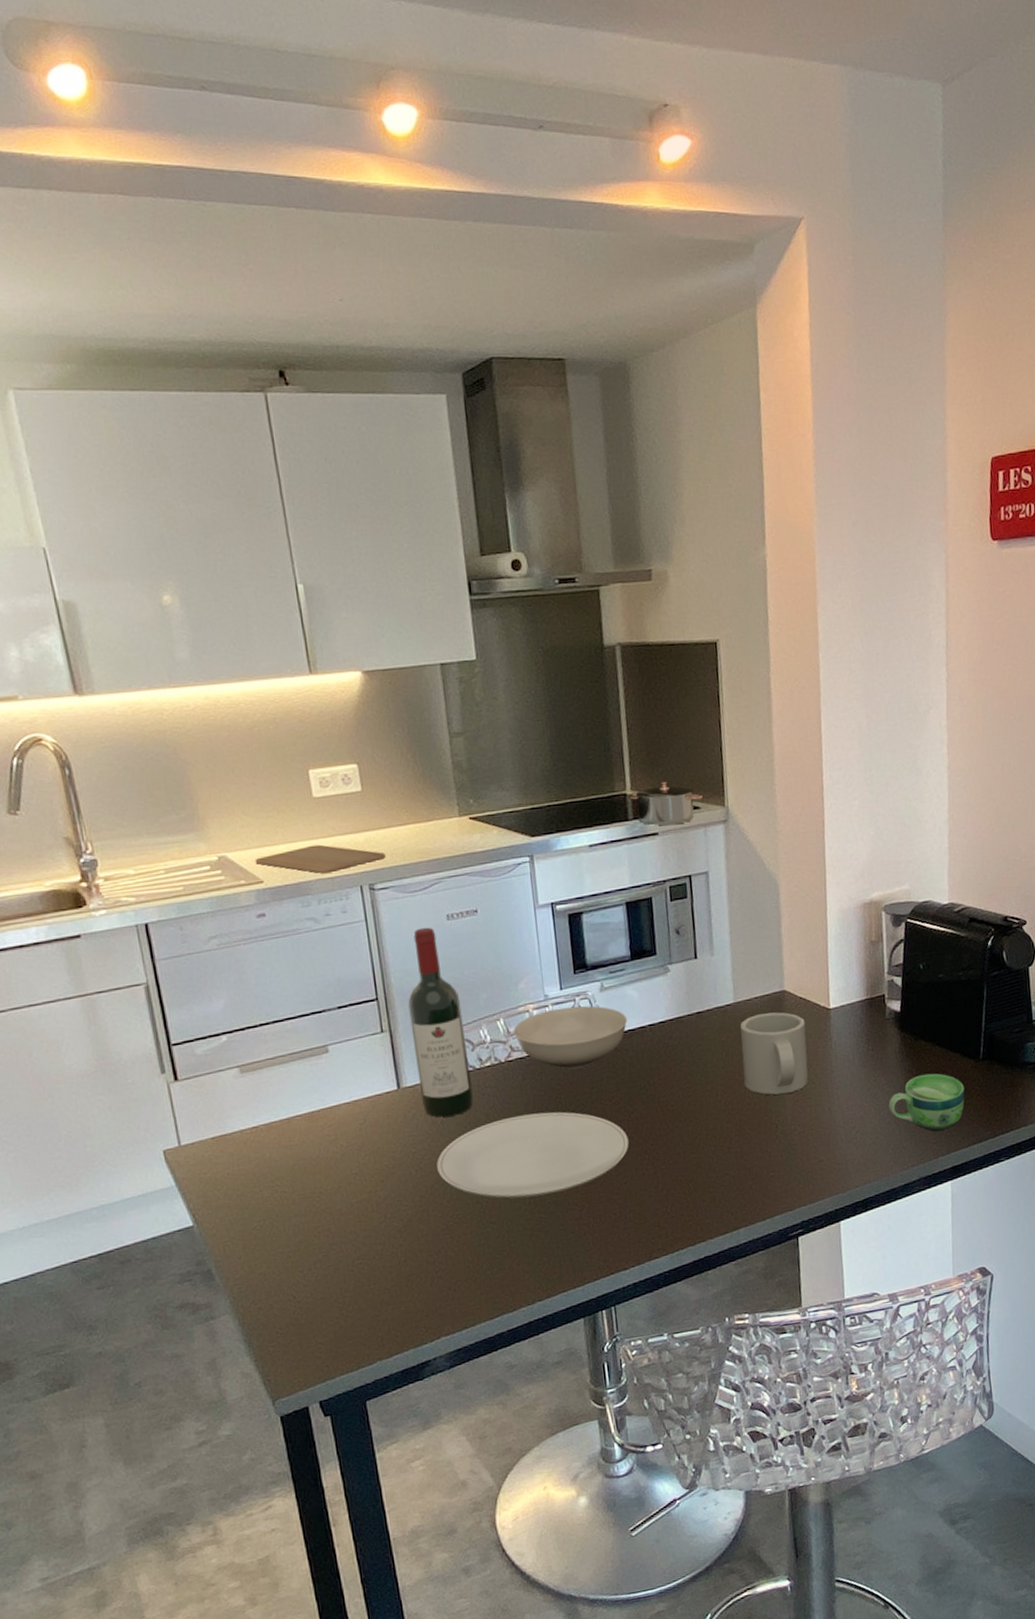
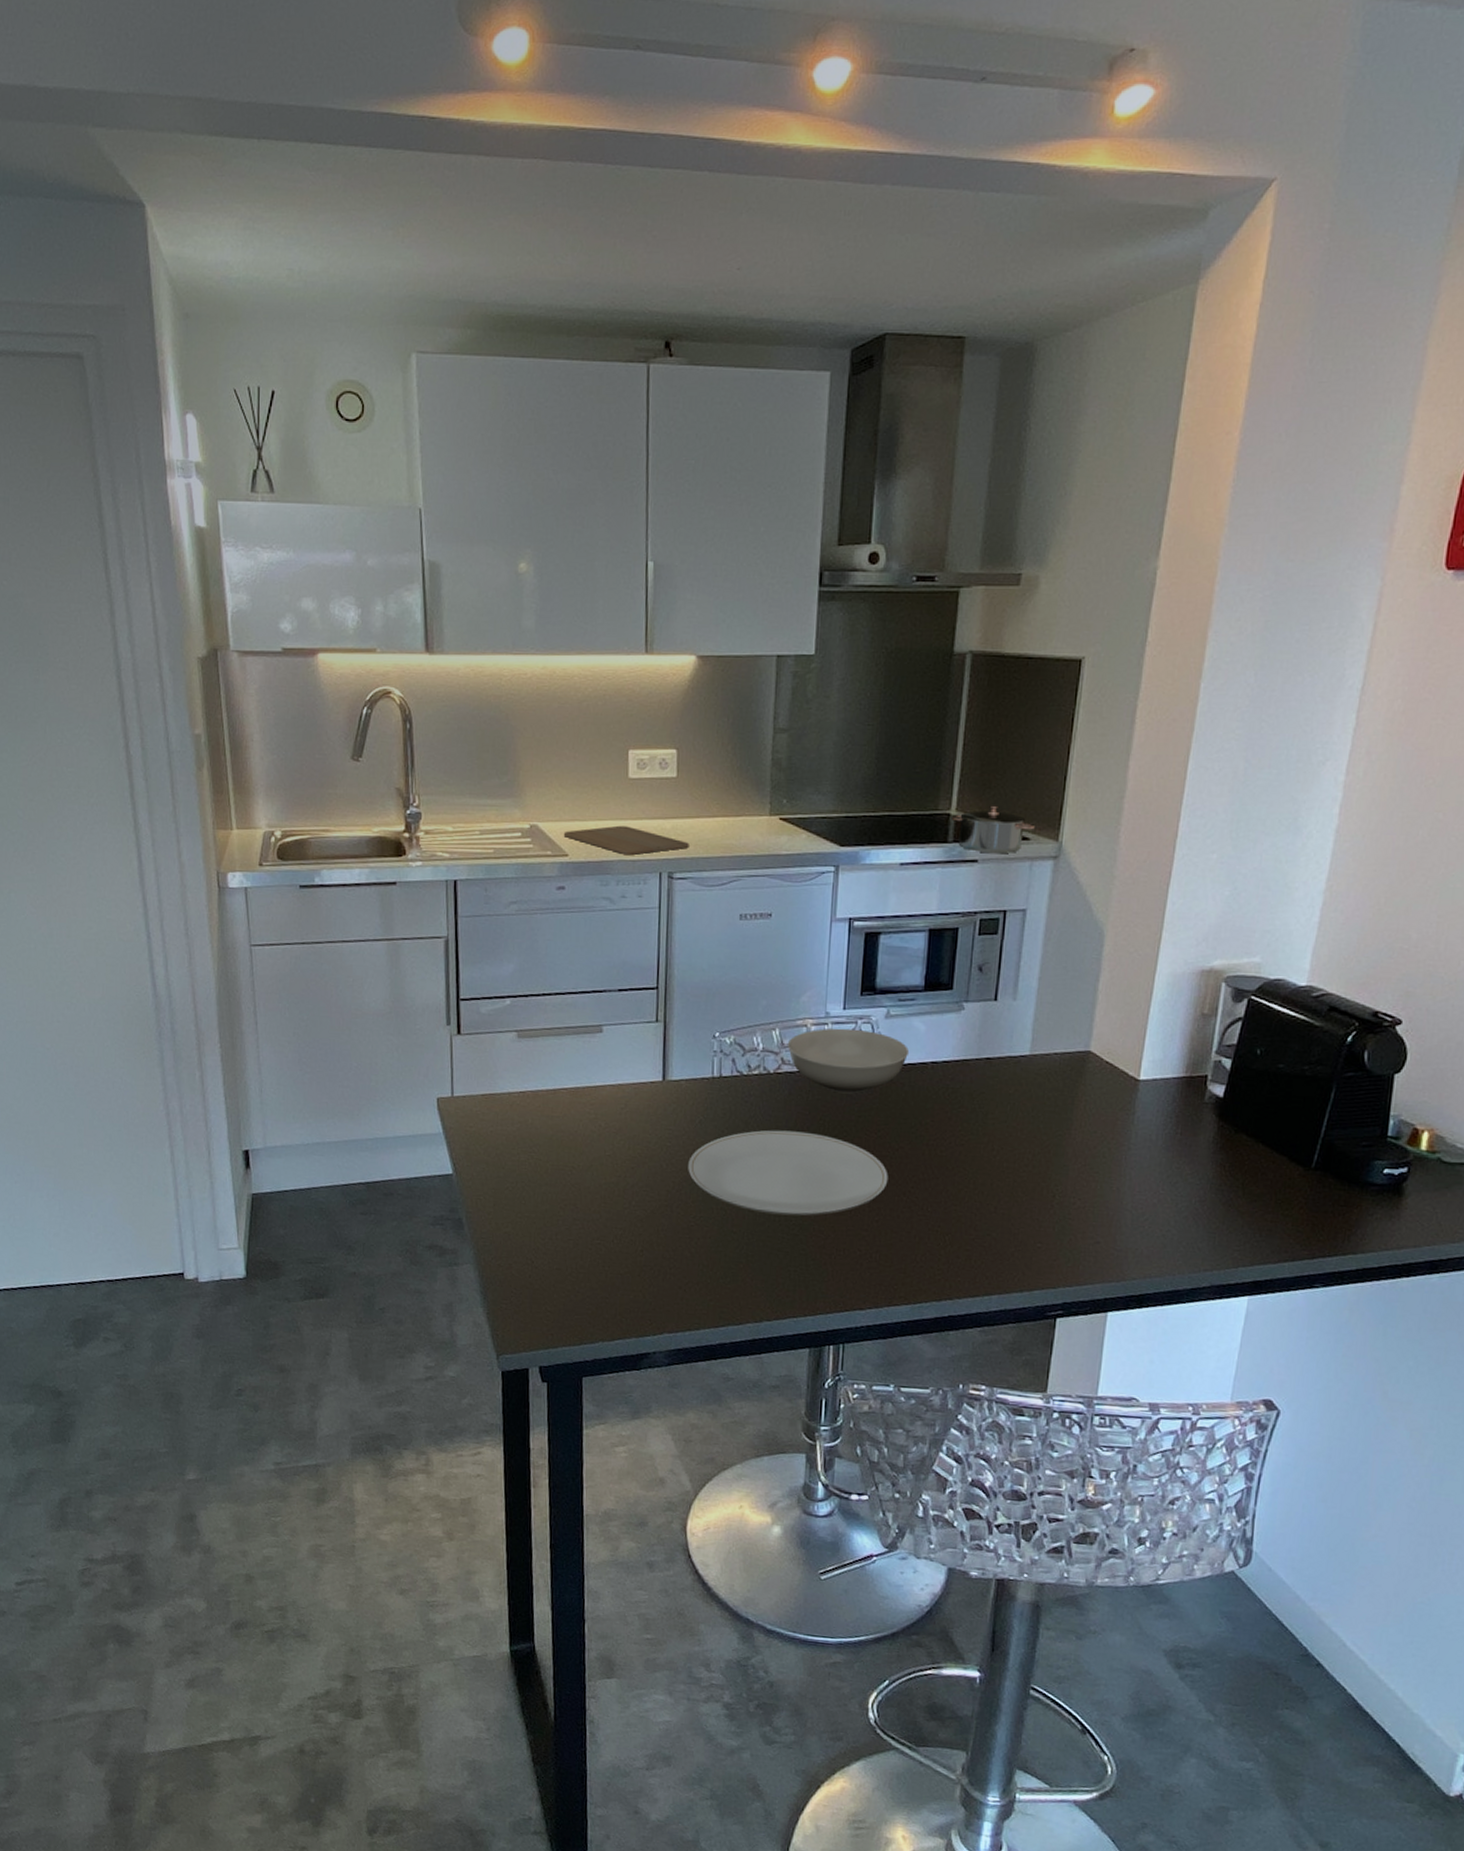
wine bottle: present [408,927,473,1117] -> none [684,923,739,1118]
mug: present [740,1012,808,1096] -> none [1024,1072,1108,1164]
cup: present [888,1073,965,1131] -> none [1188,1171,1285,1238]

